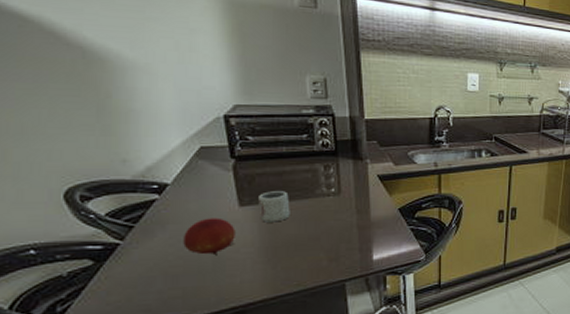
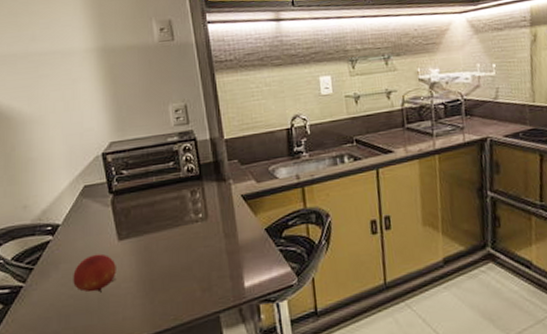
cup: present [258,191,290,223] -> none [134,221,163,255]

